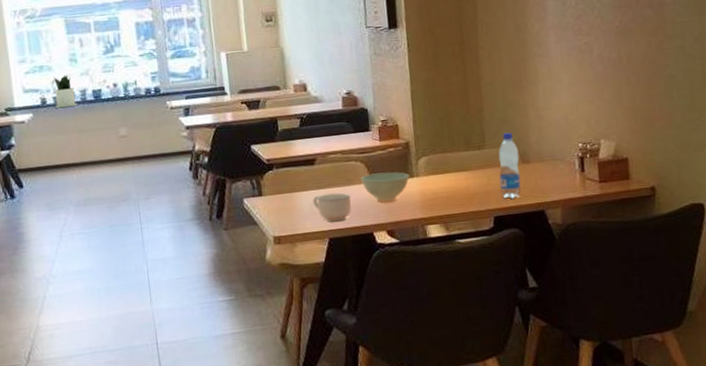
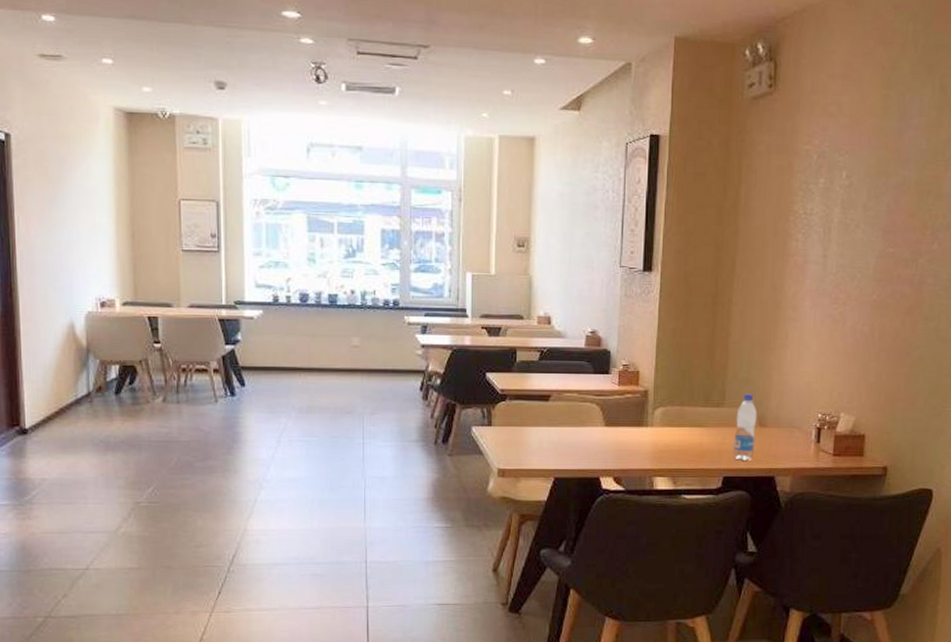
planter: present [54,74,78,109] -> none [288,274,311,309]
cup: present [313,192,351,222] -> none [542,432,582,462]
bowl: present [360,172,410,203] -> none [594,418,644,449]

